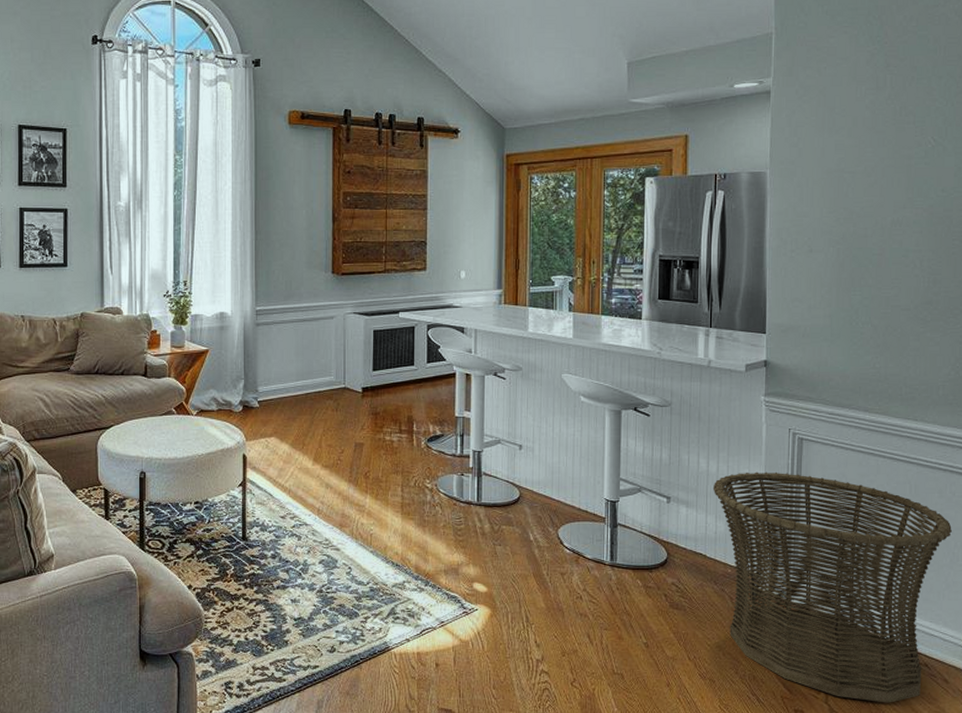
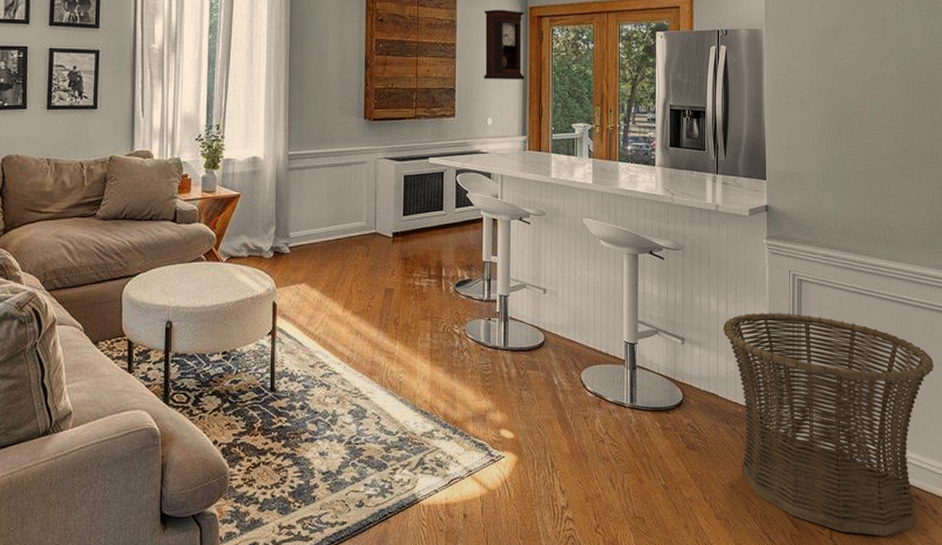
pendulum clock: none [457,158,501,232] -> present [484,9,525,80]

